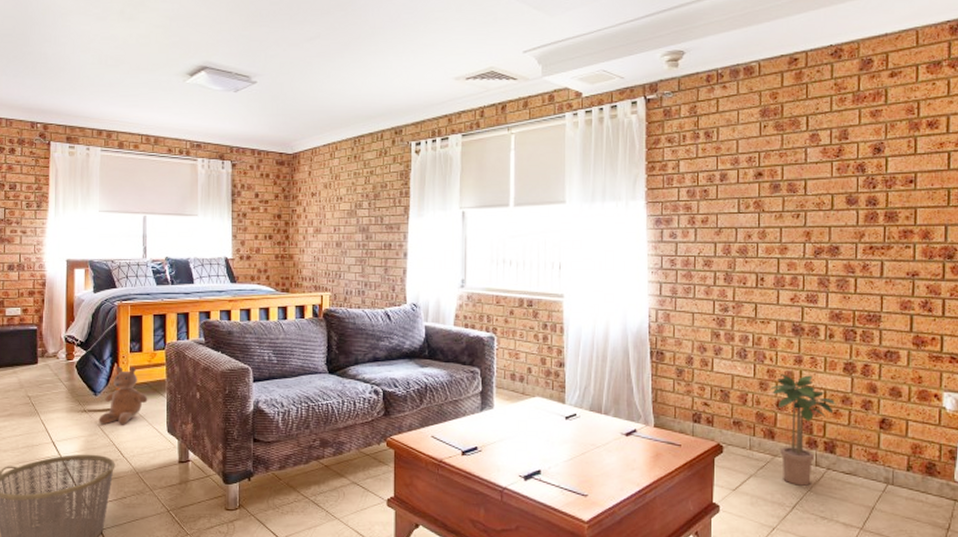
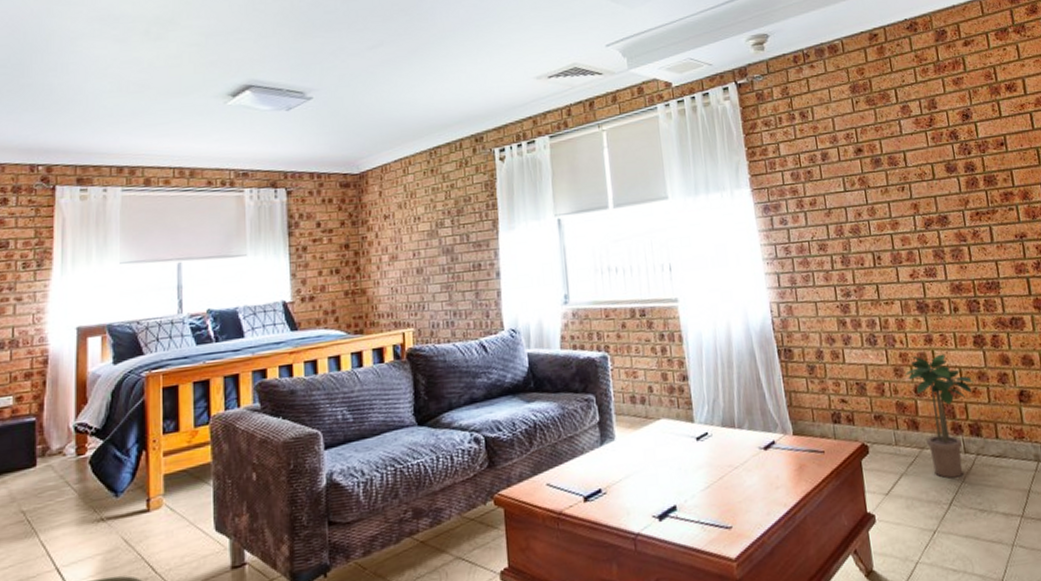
teddy bear: present [98,366,148,425] -> none [121,452,188,535]

